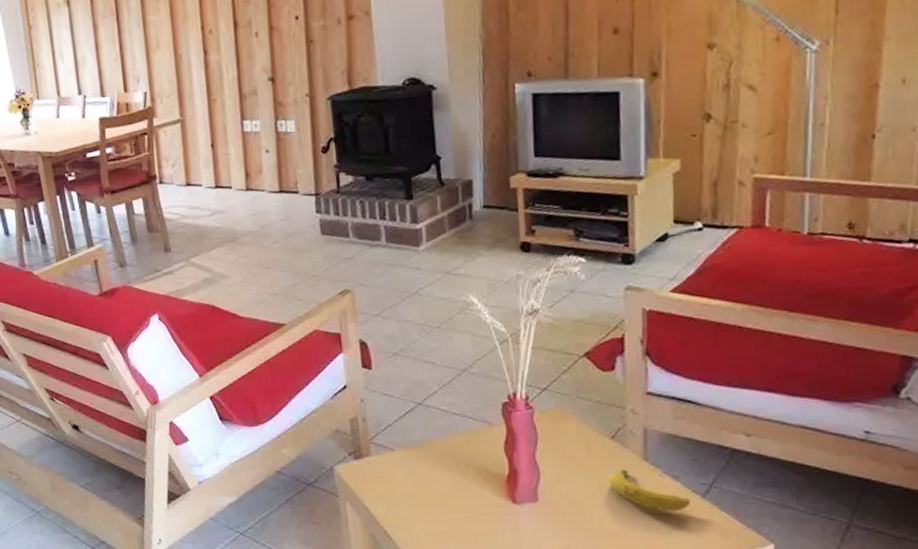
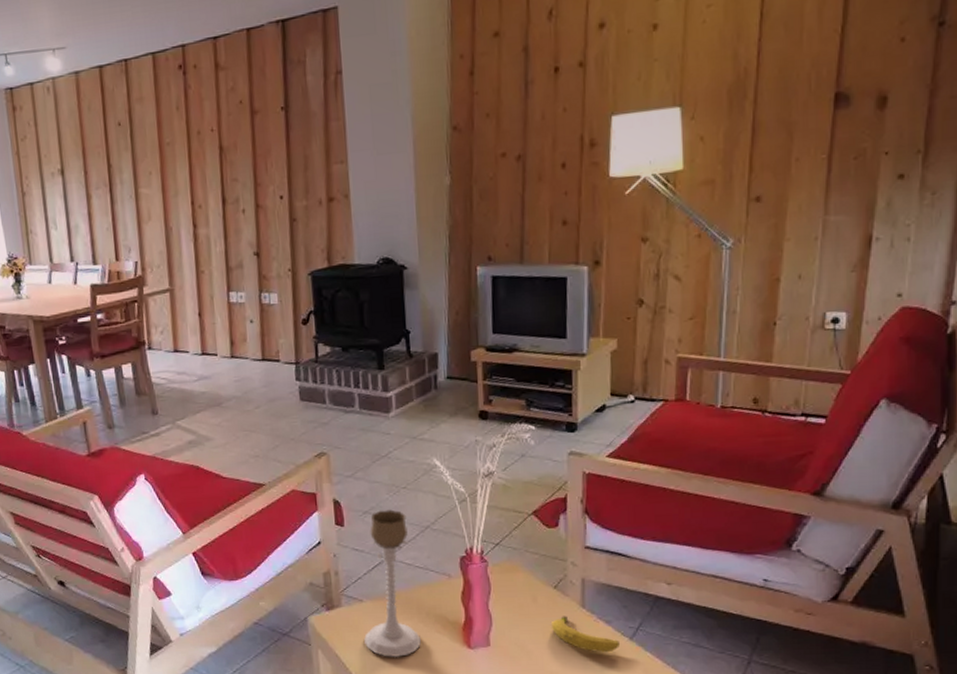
candle holder: none [396,351,460,511] -> present [364,509,421,657]

